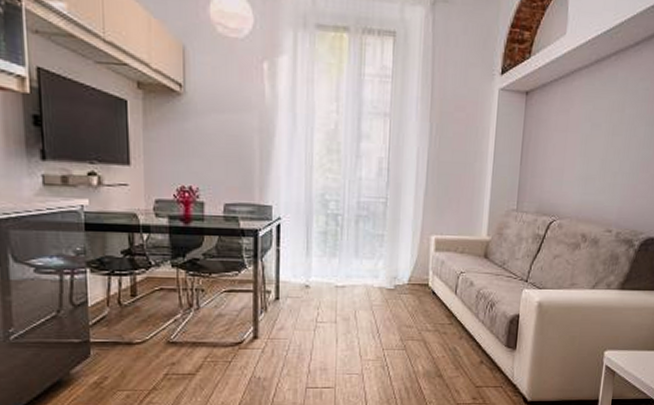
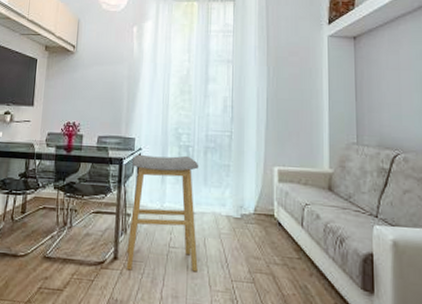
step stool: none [268,224,350,348] -> present [126,154,199,272]

